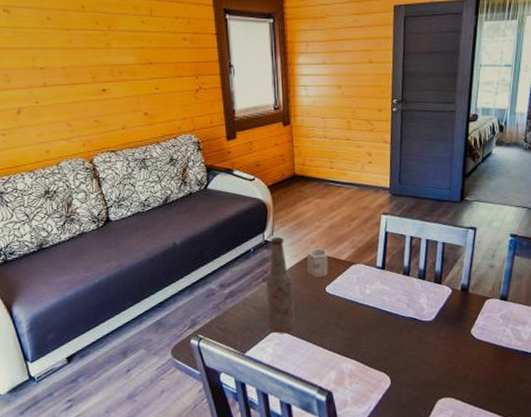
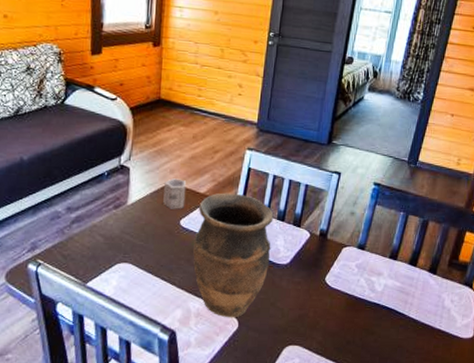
bottle: present [266,236,295,334] -> none [115,162,146,265]
vase: none [340,257,415,376] -> present [193,193,274,318]

